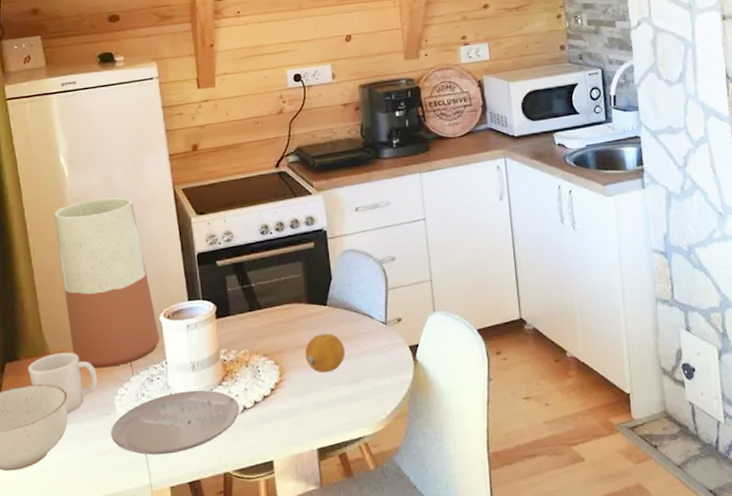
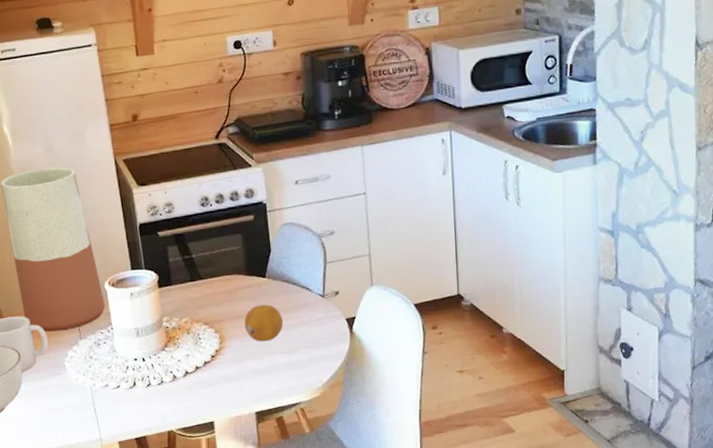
plate: present [111,390,240,455] -> none [62,354,182,413]

